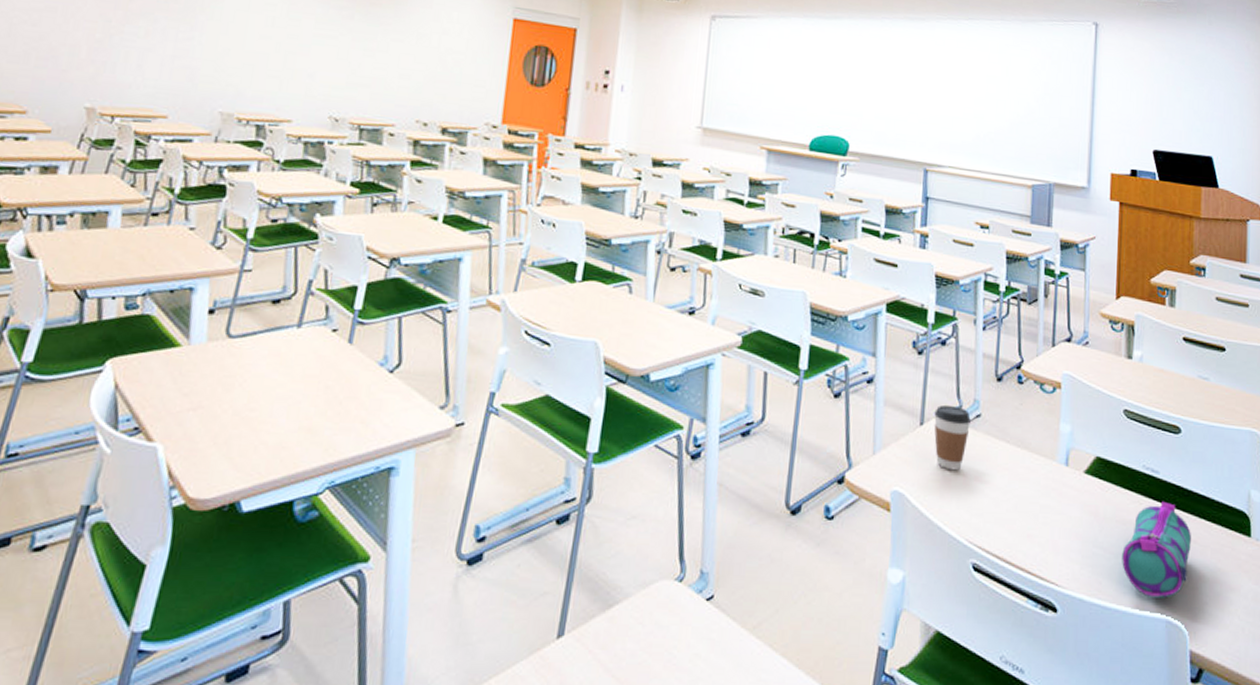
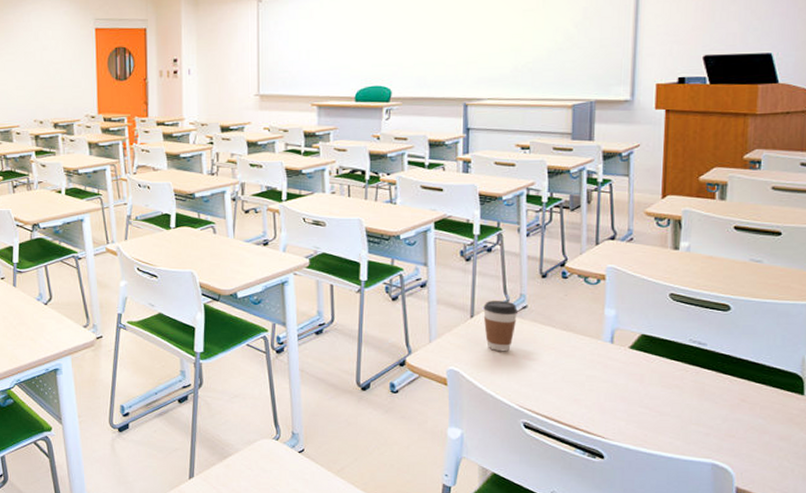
pencil case: present [1122,501,1192,598] -> none [667,368,741,447]

